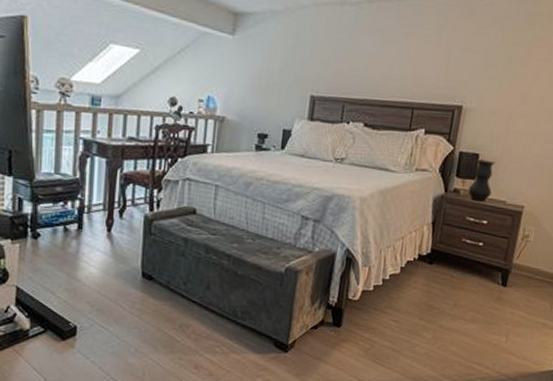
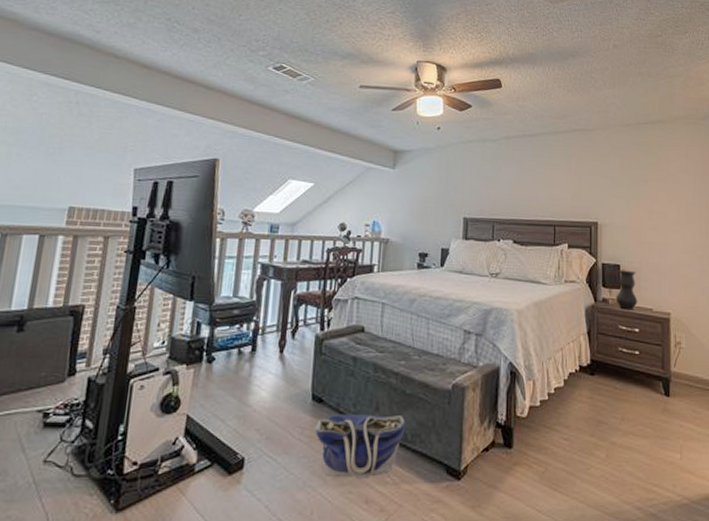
tote bag: none [145,290,237,349] -> present [314,414,406,480]

